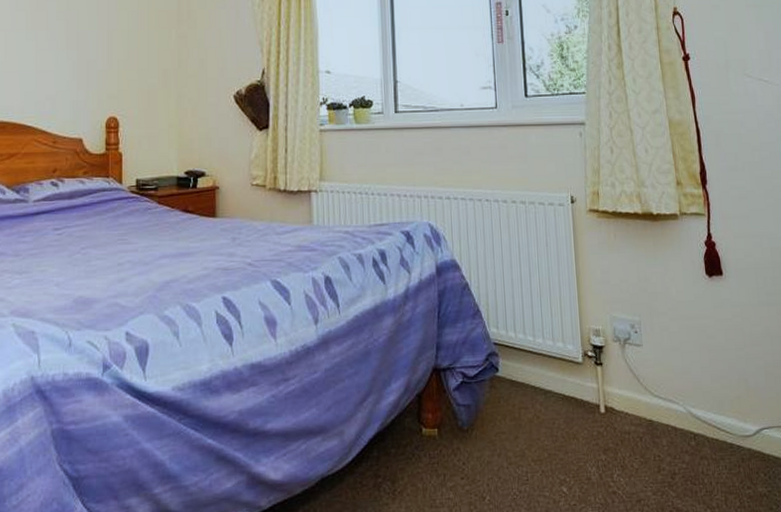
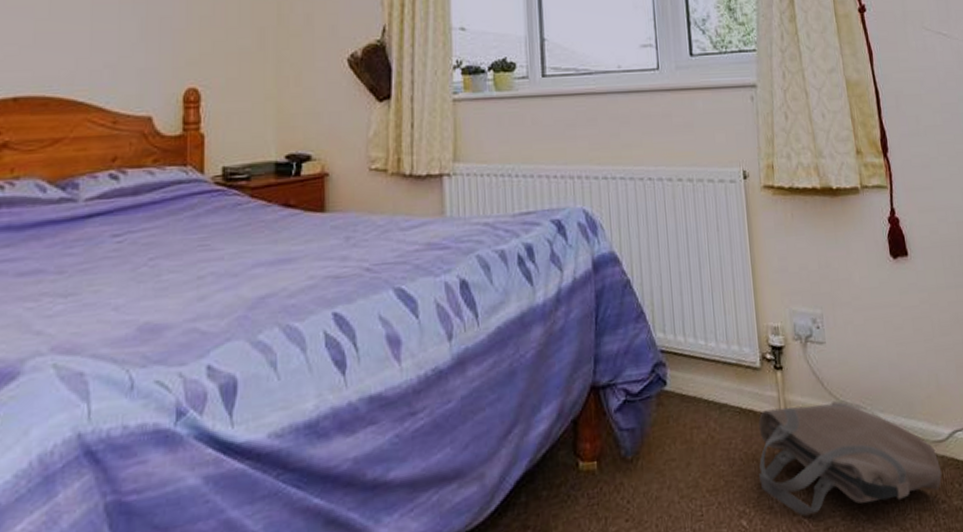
tote bag: none [579,394,748,489] -> present [758,400,942,517]

